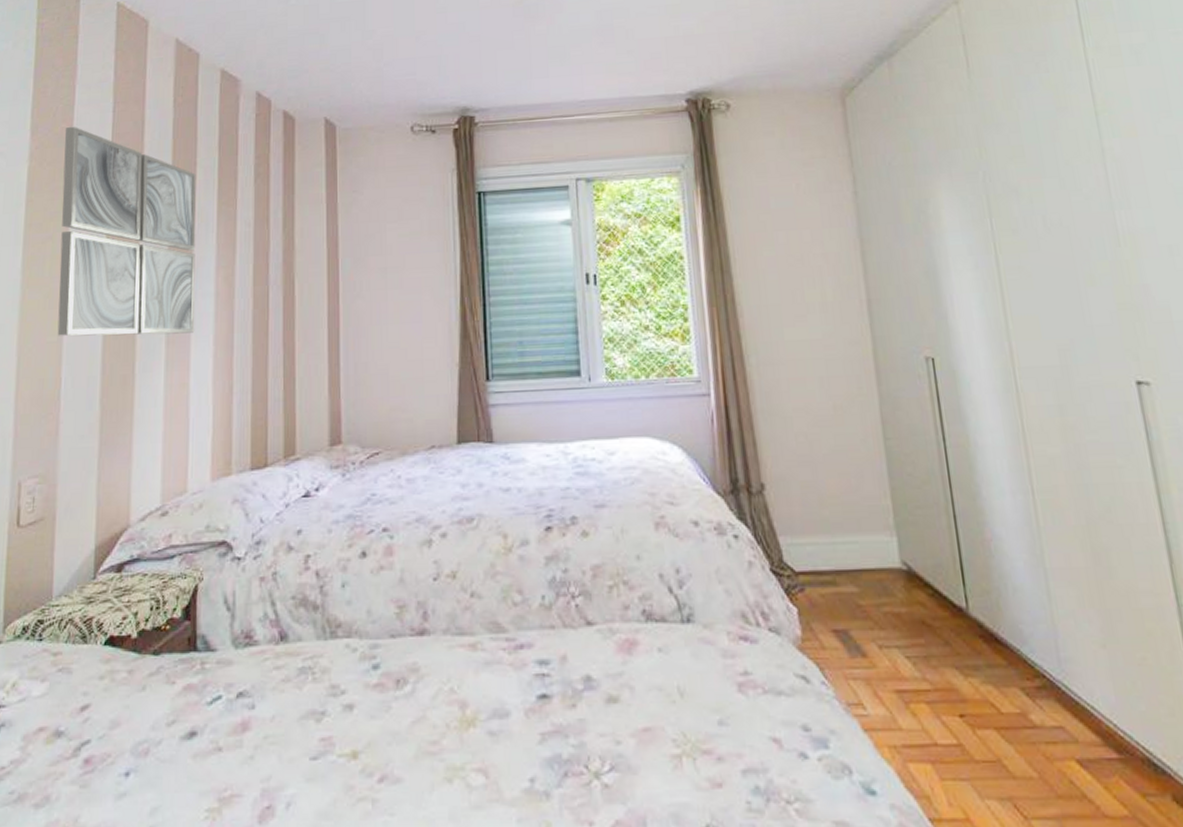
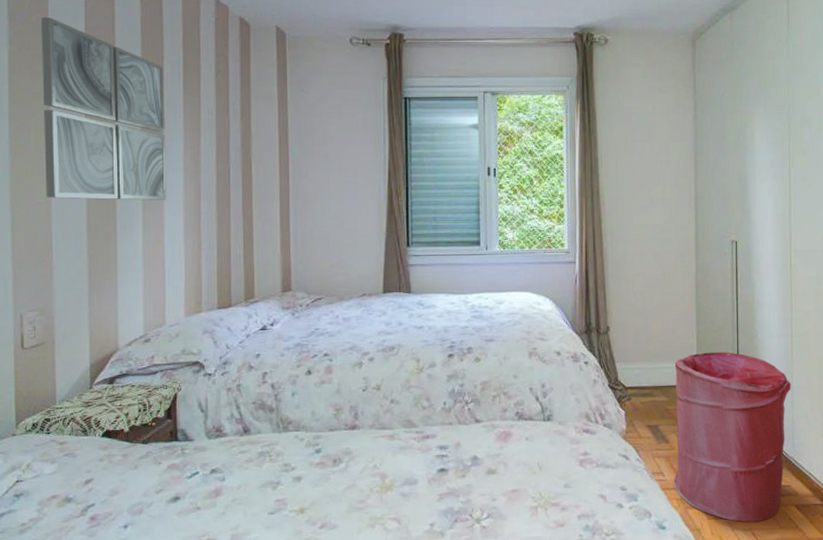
laundry hamper: none [863,517,1053,787] -> present [674,352,791,523]

